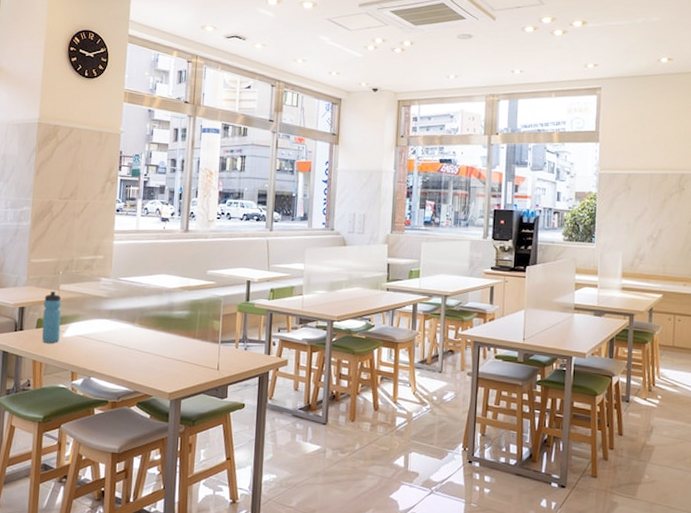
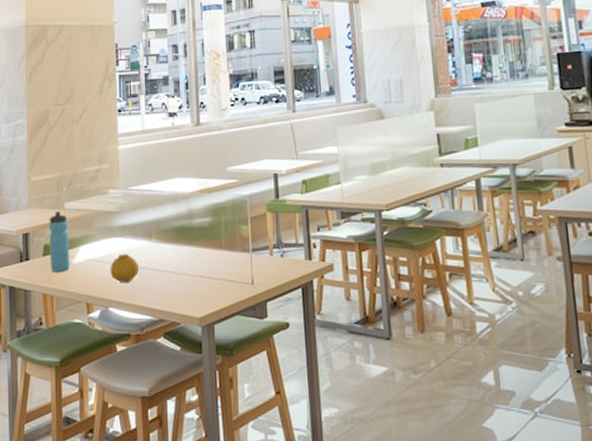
fruit: none [95,334,122,358] -> present [110,254,140,282]

